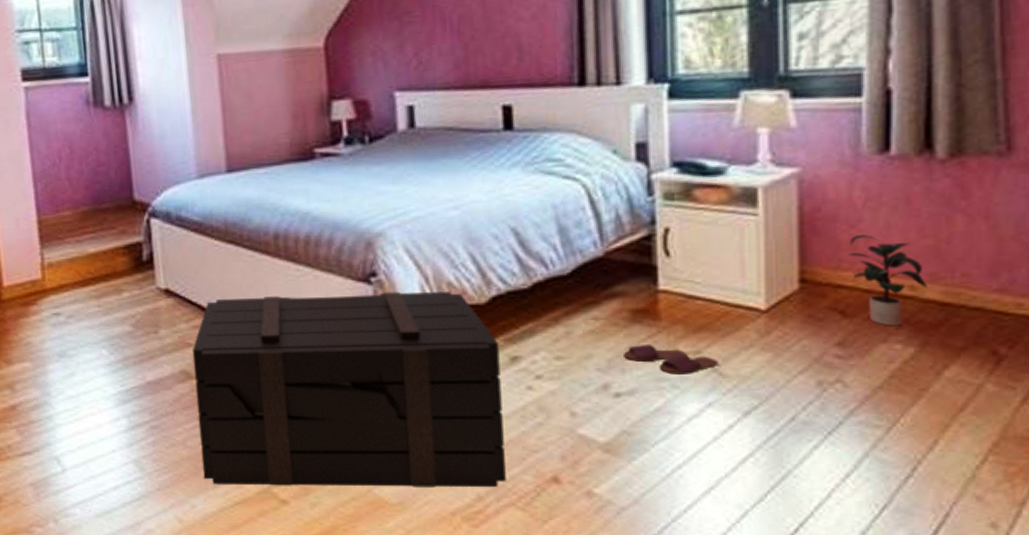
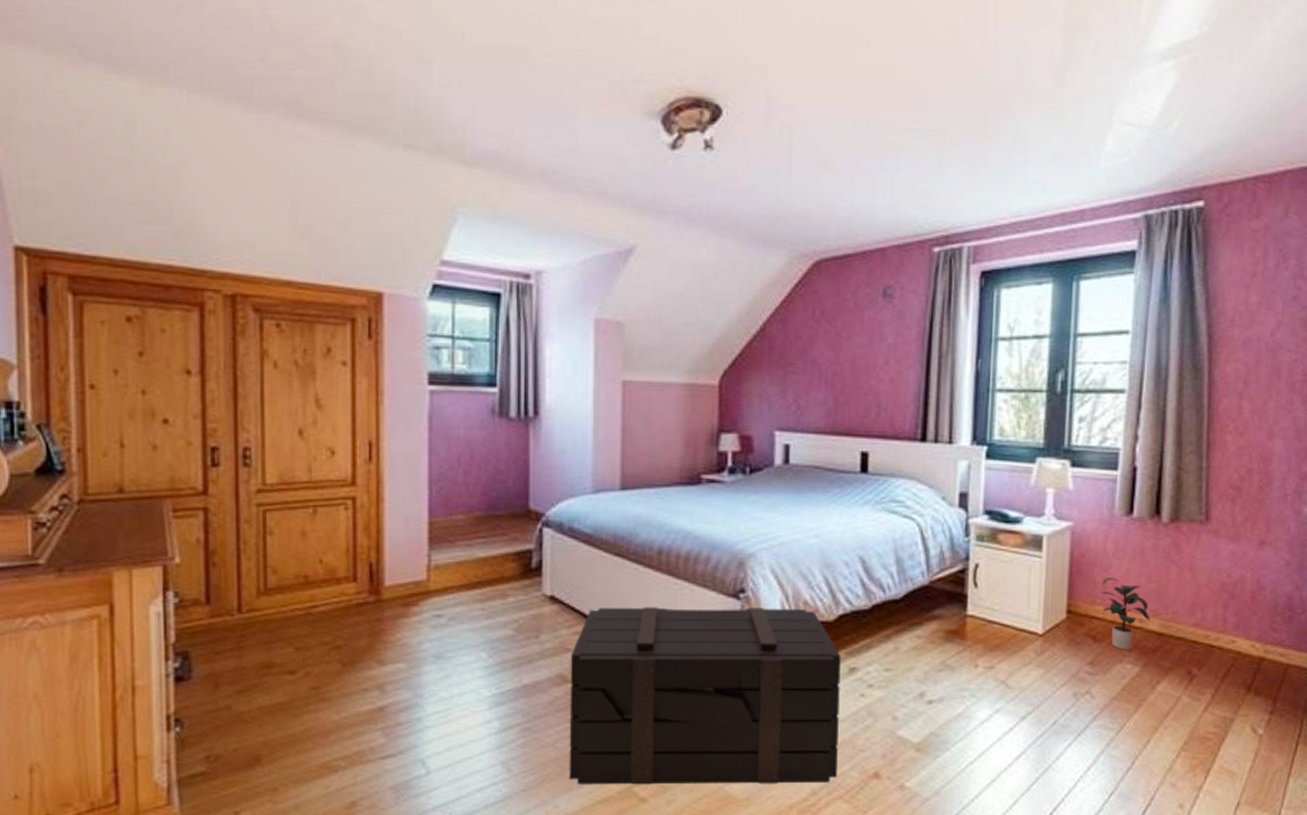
slippers: present [624,345,718,375] -> none [937,660,1006,686]

